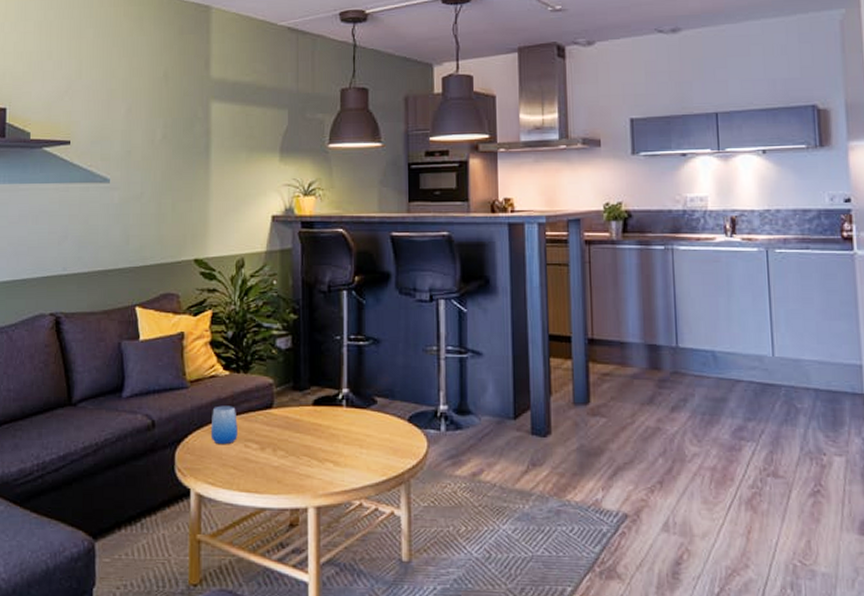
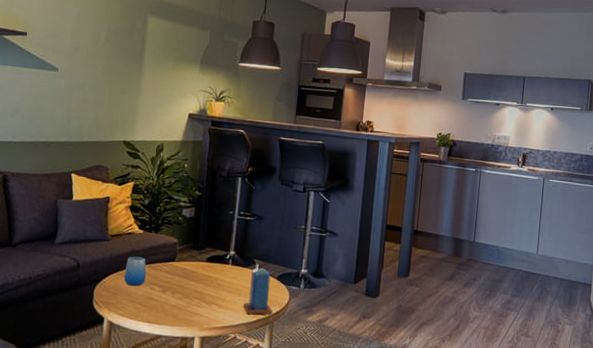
candle: none [367,403,407,471] -> present [243,264,273,315]

